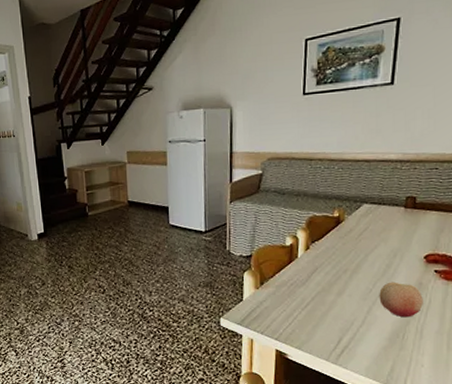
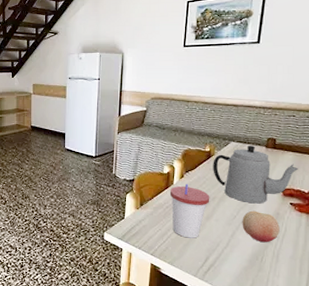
cup: none [293,256,341,318] -> present [169,183,210,238]
teapot: none [343,207,444,274] -> present [213,146,299,204]

